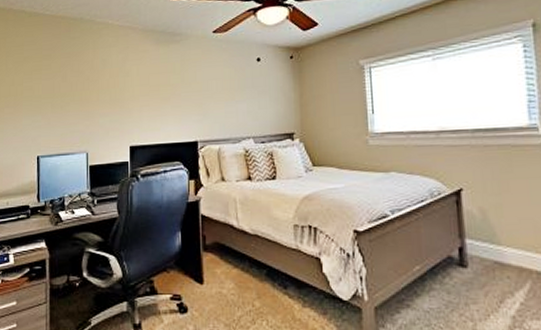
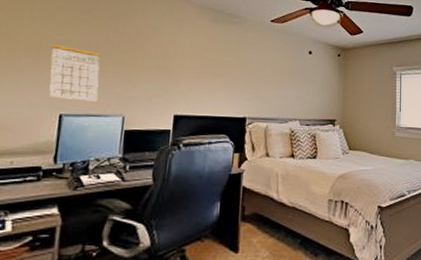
calendar: none [24,86,65,142] -> present [49,40,101,102]

